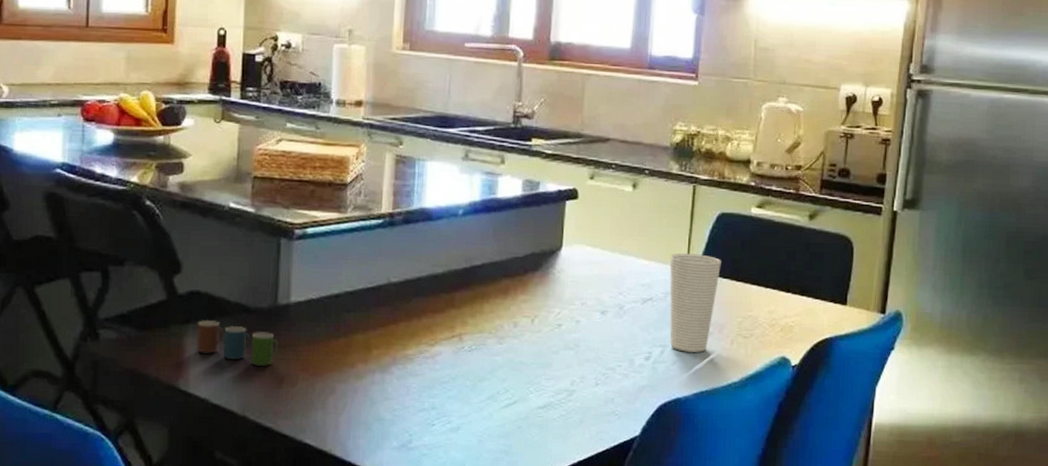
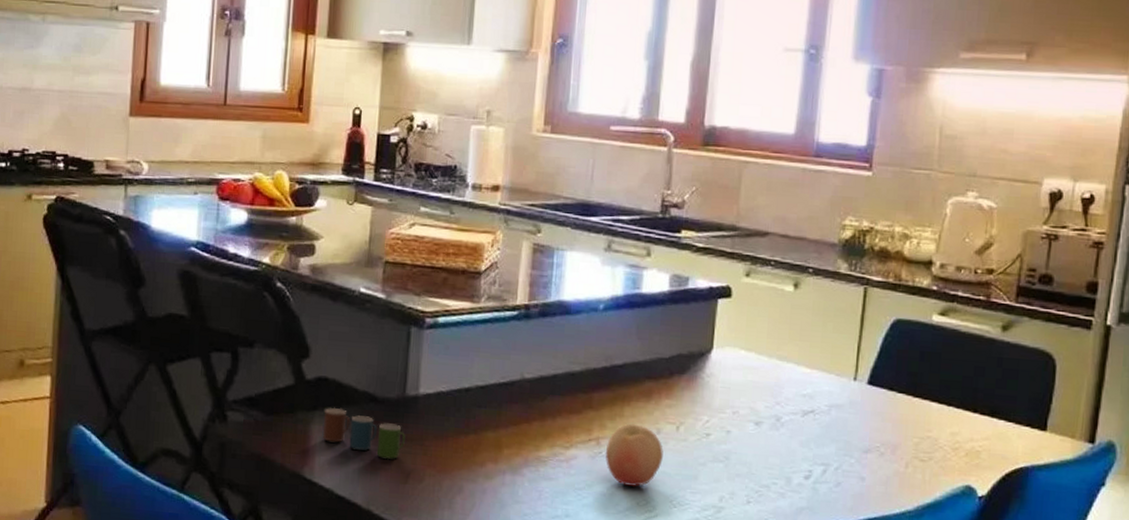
fruit: none [467,319,520,378] -> present [605,423,663,488]
cup: present [669,253,721,353] -> none [833,362,896,475]

